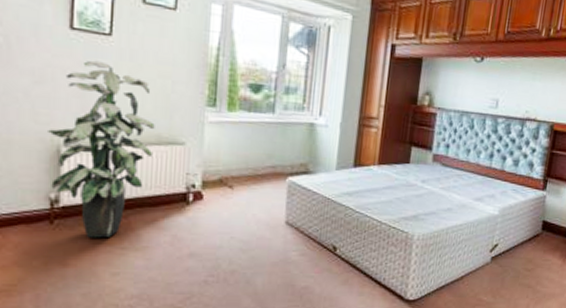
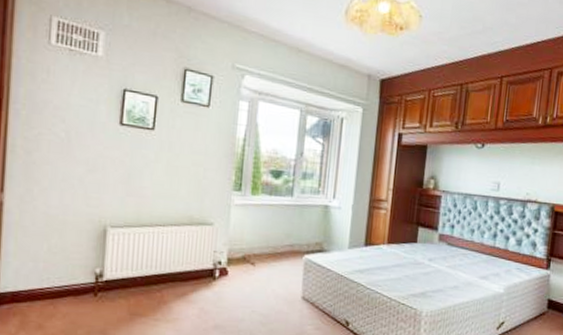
indoor plant: present [48,60,155,238] -> none [97,151,188,310]

